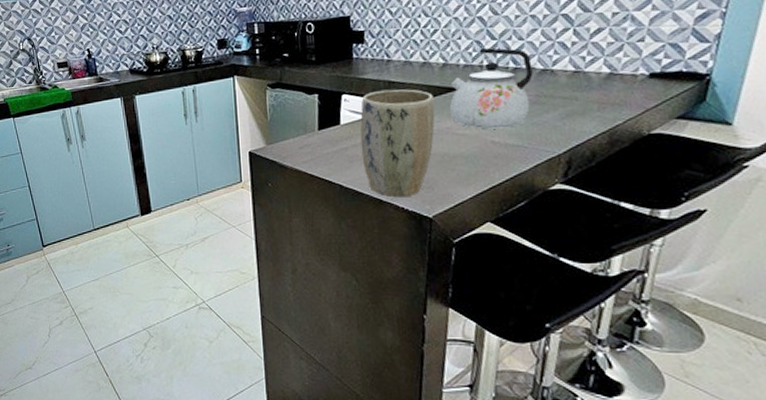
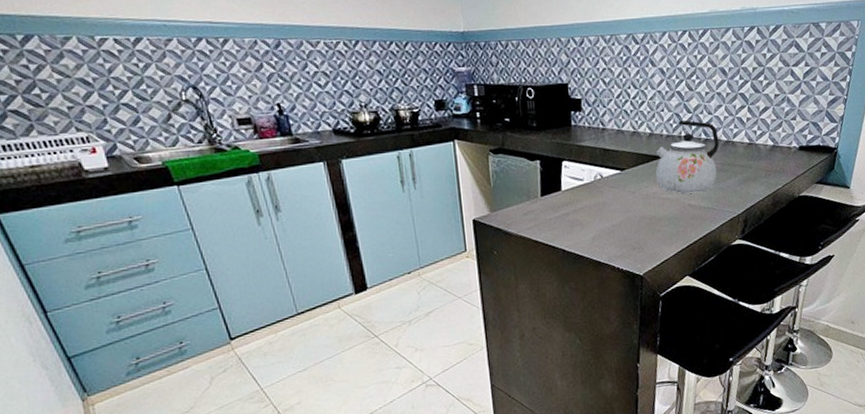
plant pot: present [360,89,435,197] -> none [579,156,644,258]

